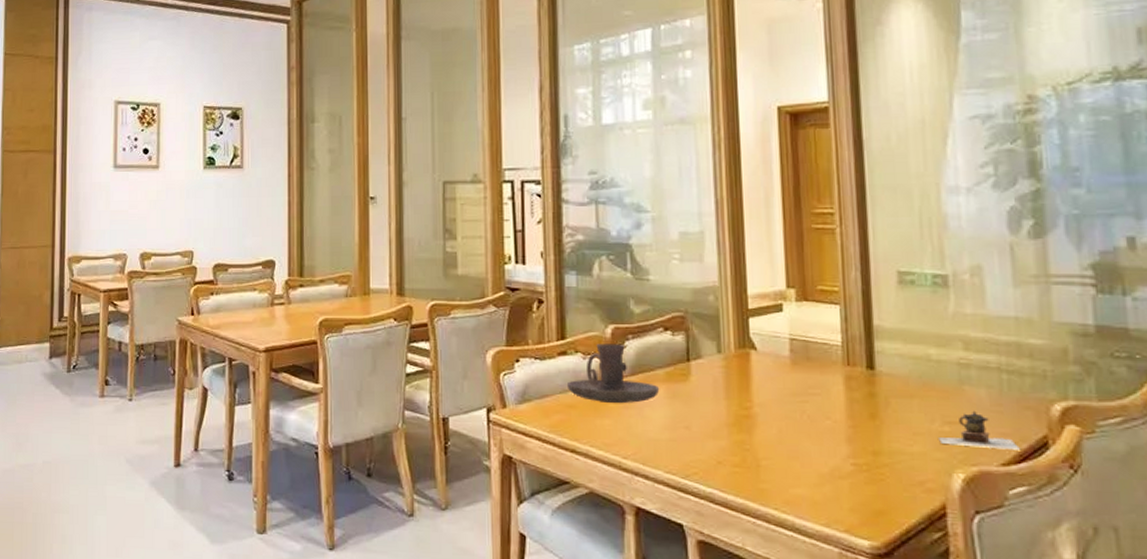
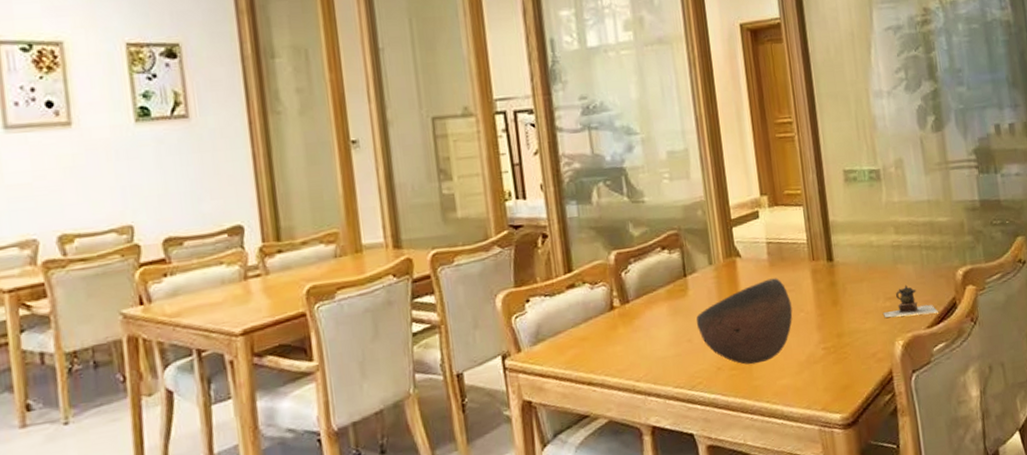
candle holder: present [567,343,660,404] -> none [578,268,663,330]
bowl: none [696,378,816,466] -> present [696,278,793,365]

